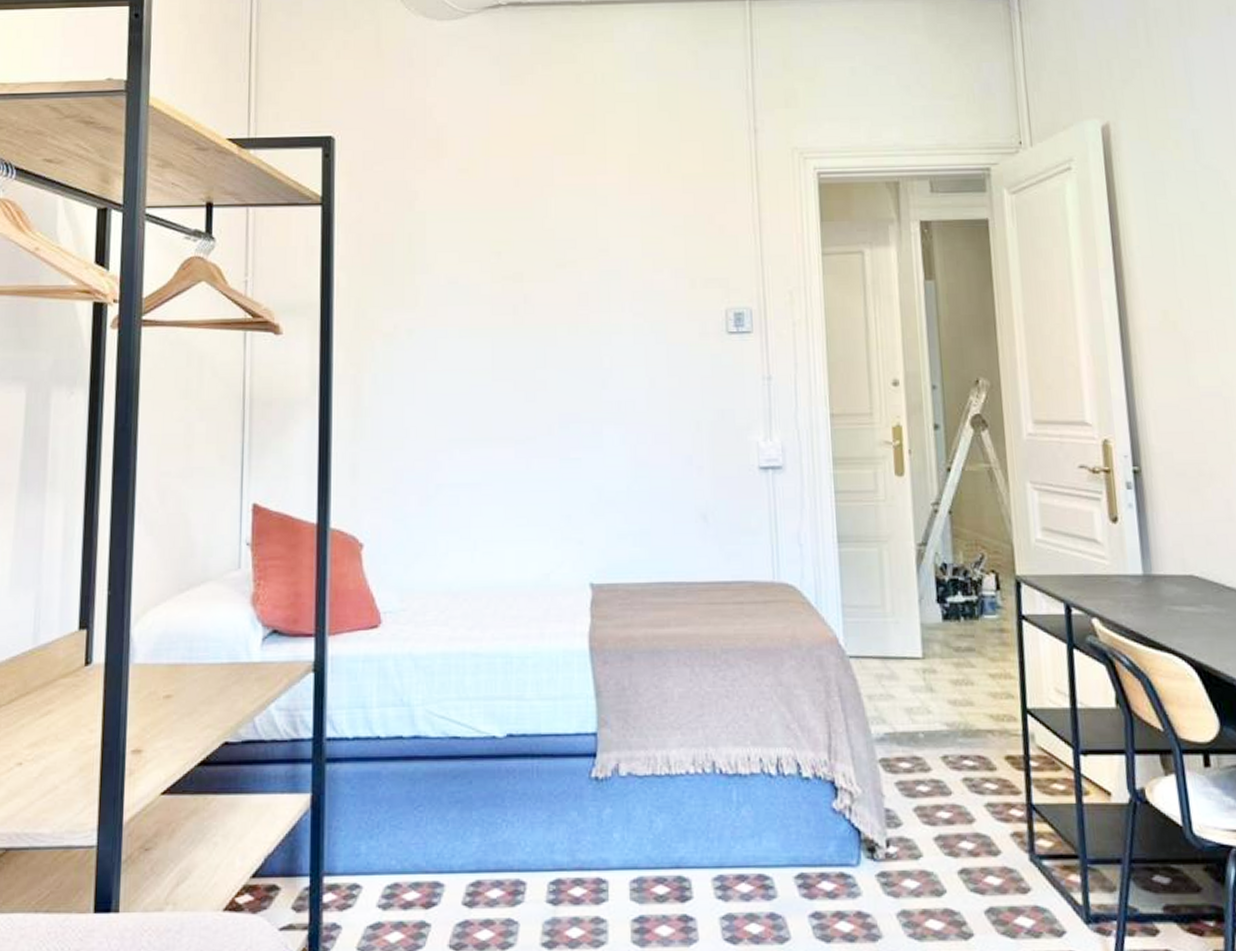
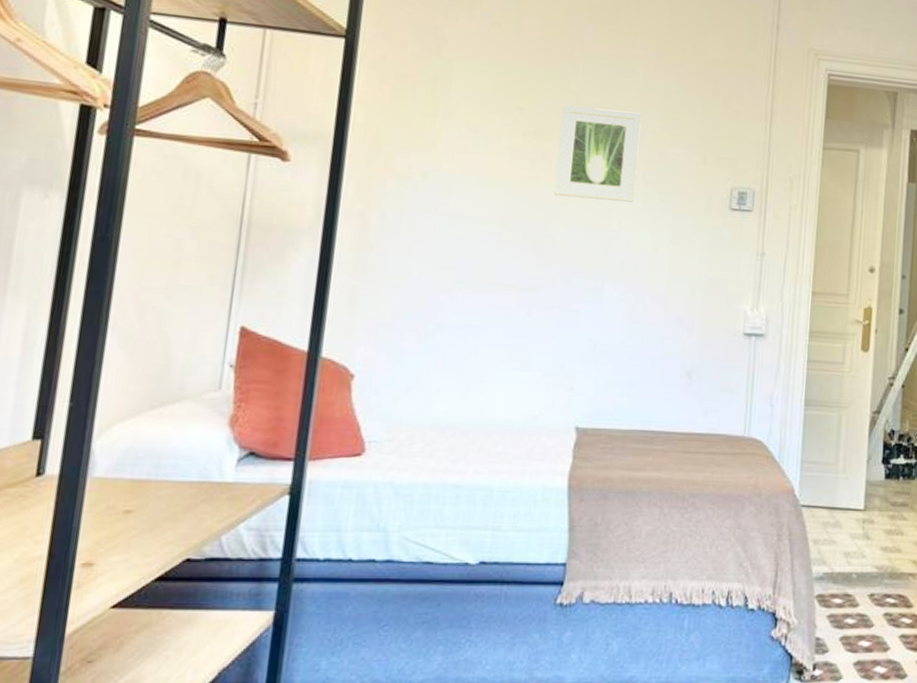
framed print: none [539,242,624,339] -> present [554,105,642,202]

